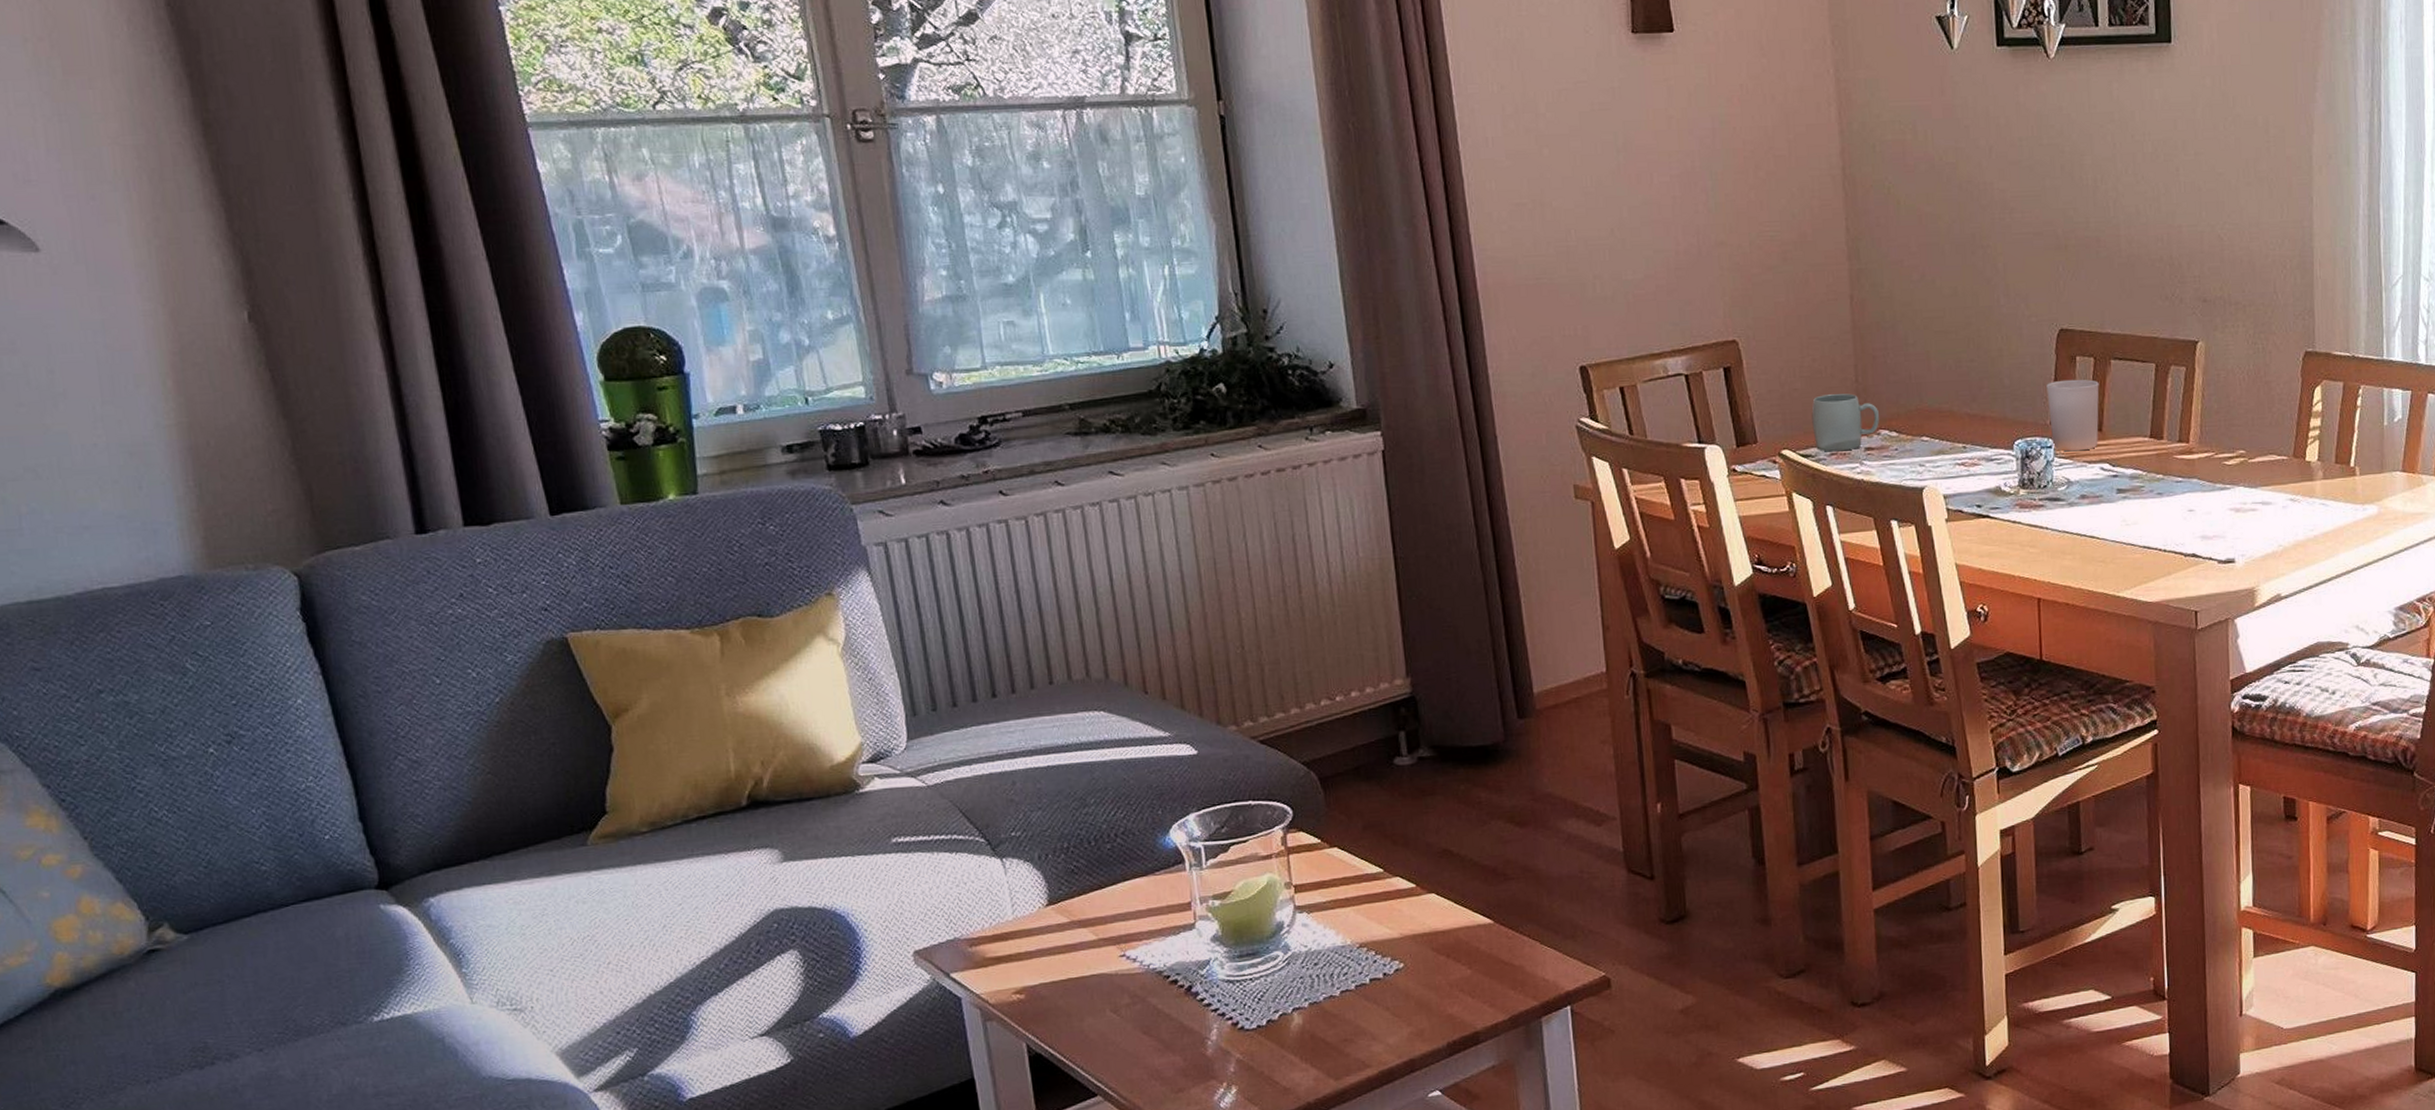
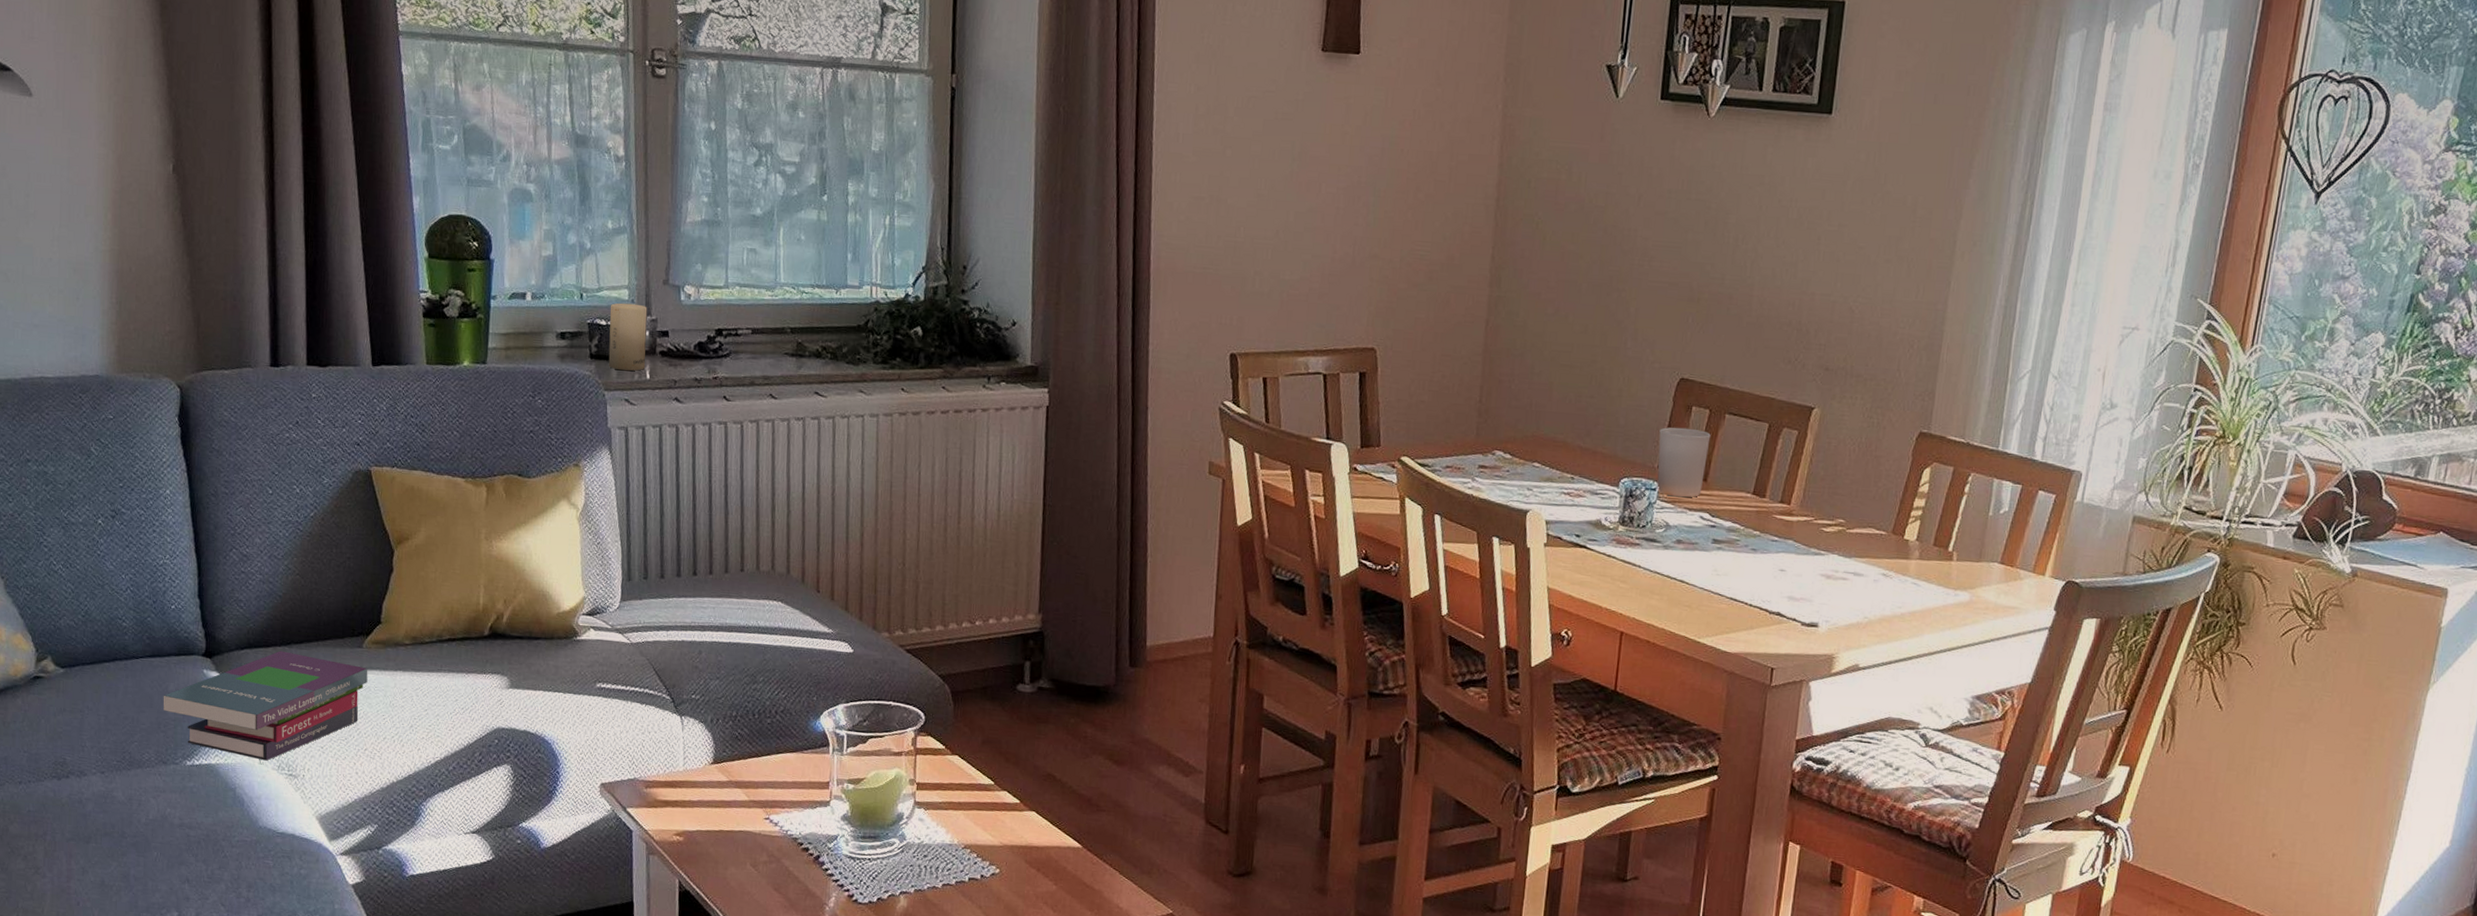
books: none [329,865,600,999] -> present [163,651,368,761]
candle: none [845,401,899,479] -> present [608,302,648,371]
mug: present [1811,393,1880,452] -> none [1433,410,1498,466]

